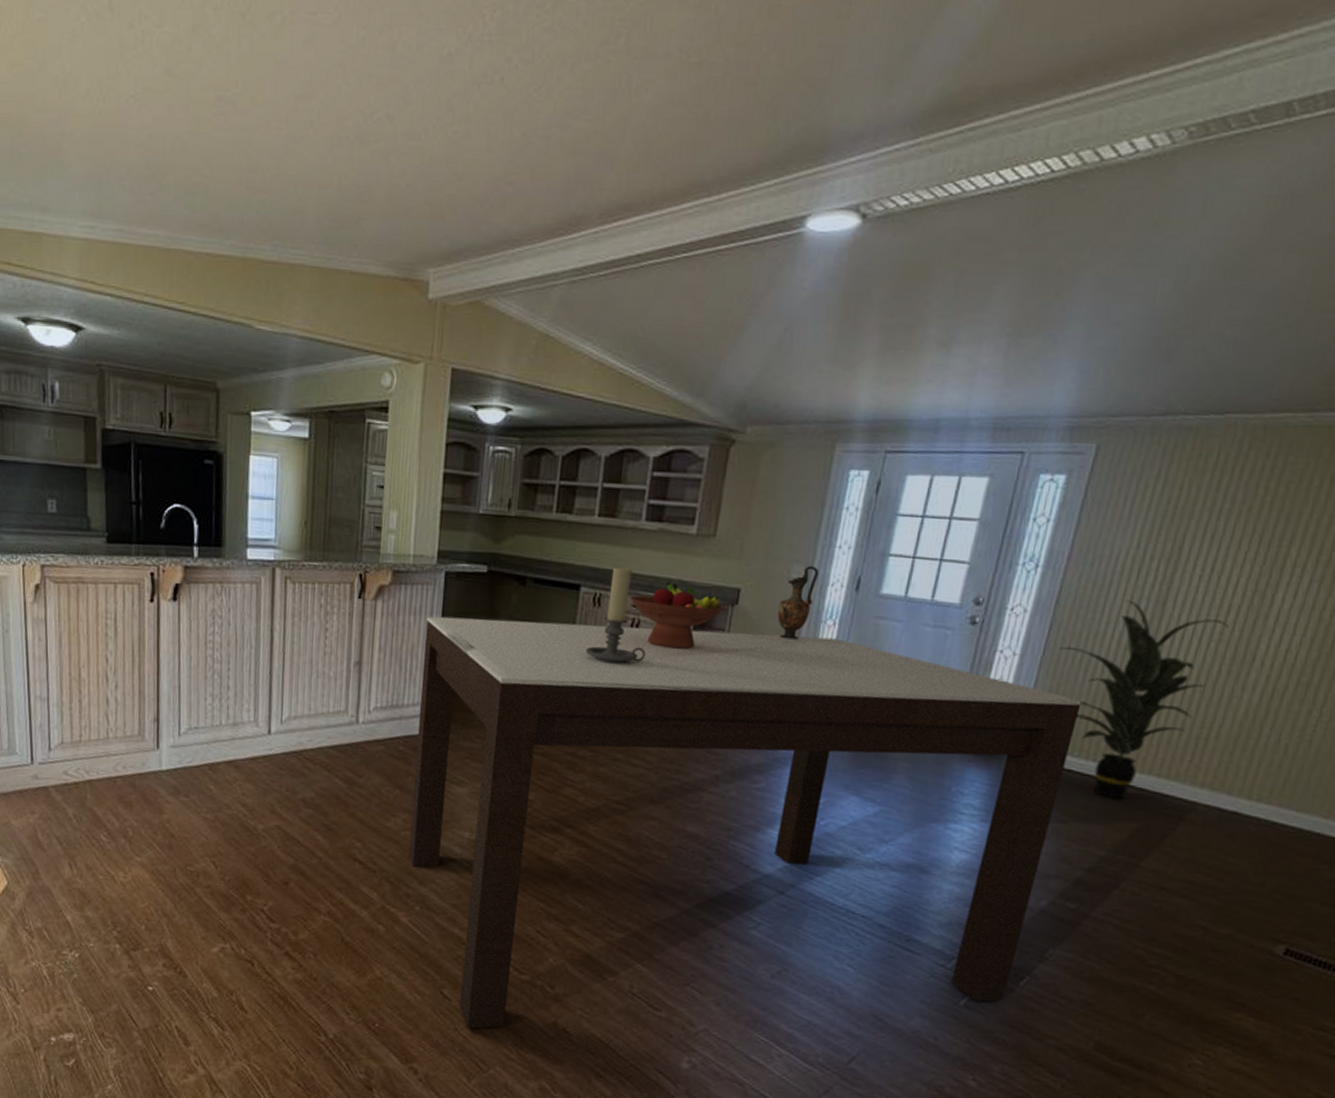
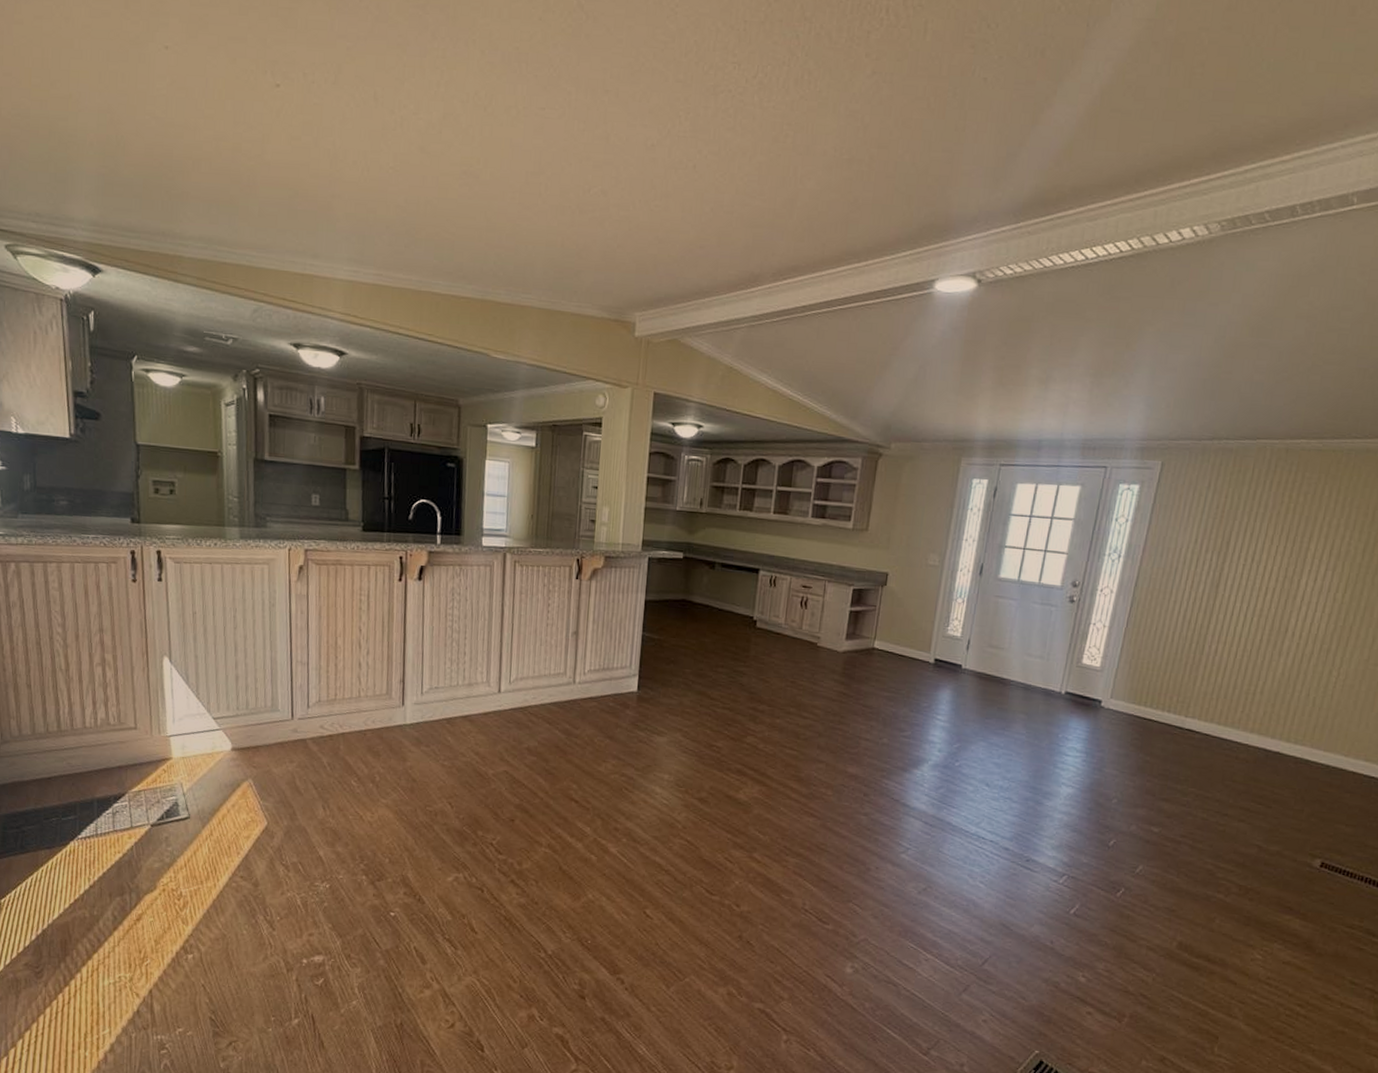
dining table: present [408,616,1082,1029] -> none [617,594,1158,943]
candle holder: present [586,565,646,664] -> none [764,553,813,634]
fruit bowl: present [629,582,725,650] -> none [799,567,876,622]
vase: present [777,565,820,640] -> none [918,554,951,615]
indoor plant: present [1059,599,1229,800] -> none [1139,583,1267,743]

